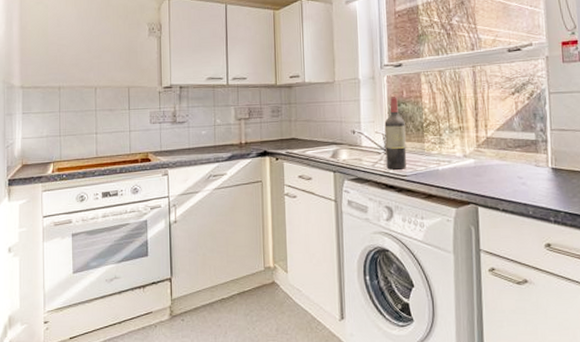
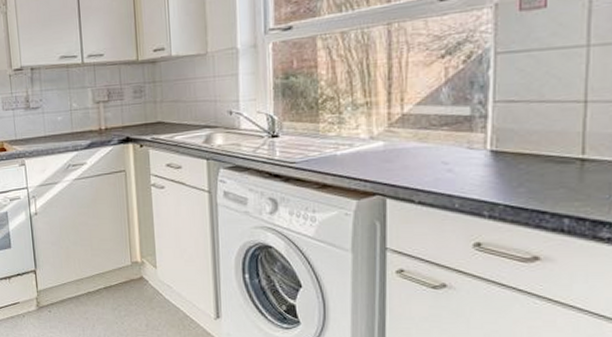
wine bottle: present [384,95,407,170] -> none [268,66,297,156]

